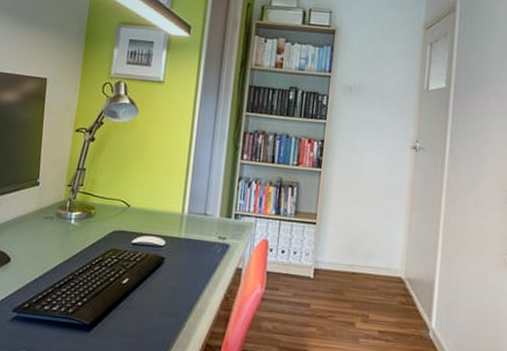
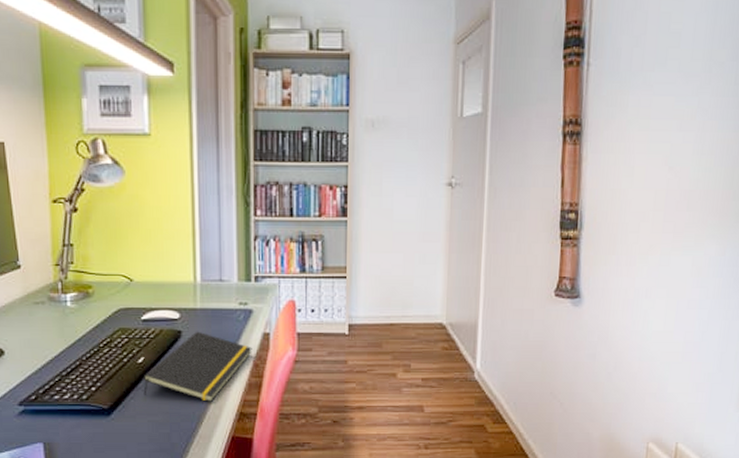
notepad: none [122,259,225,330] -> present [143,331,252,402]

